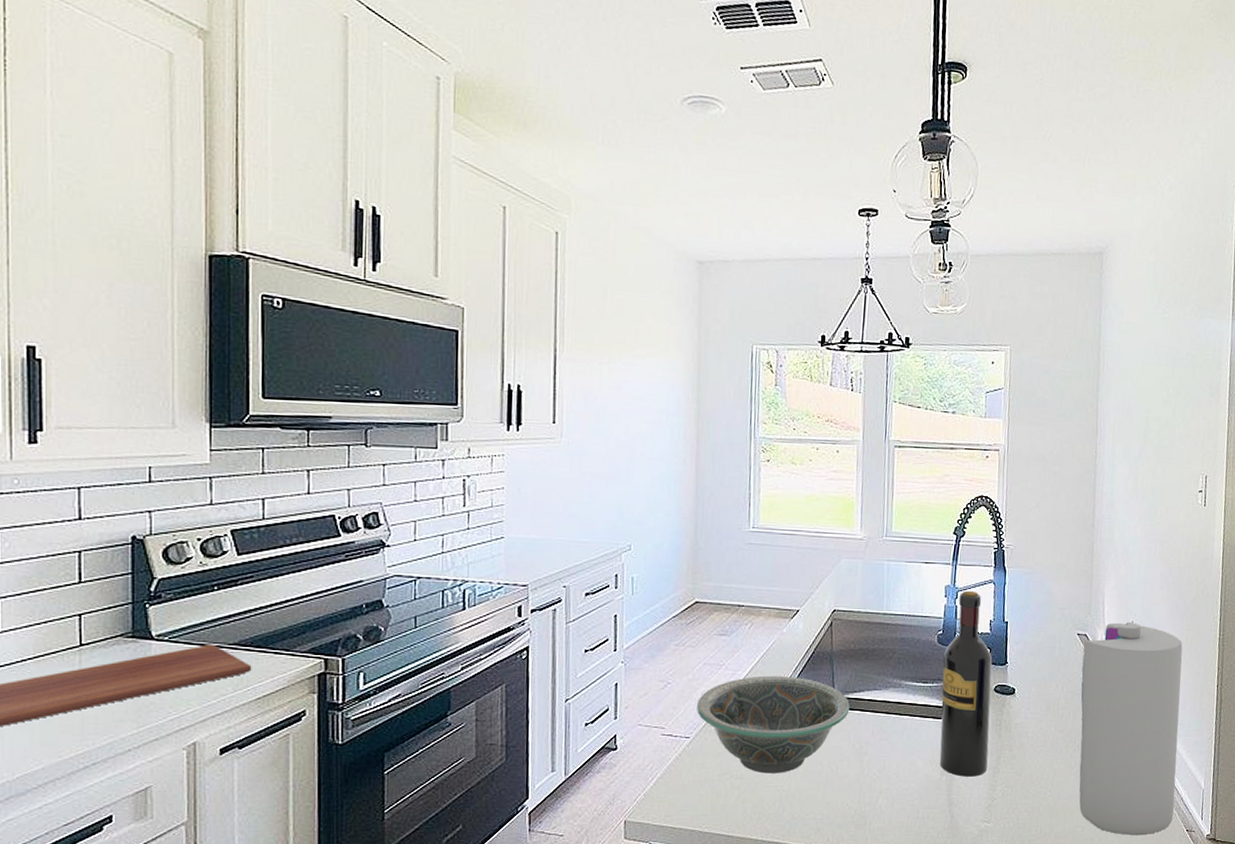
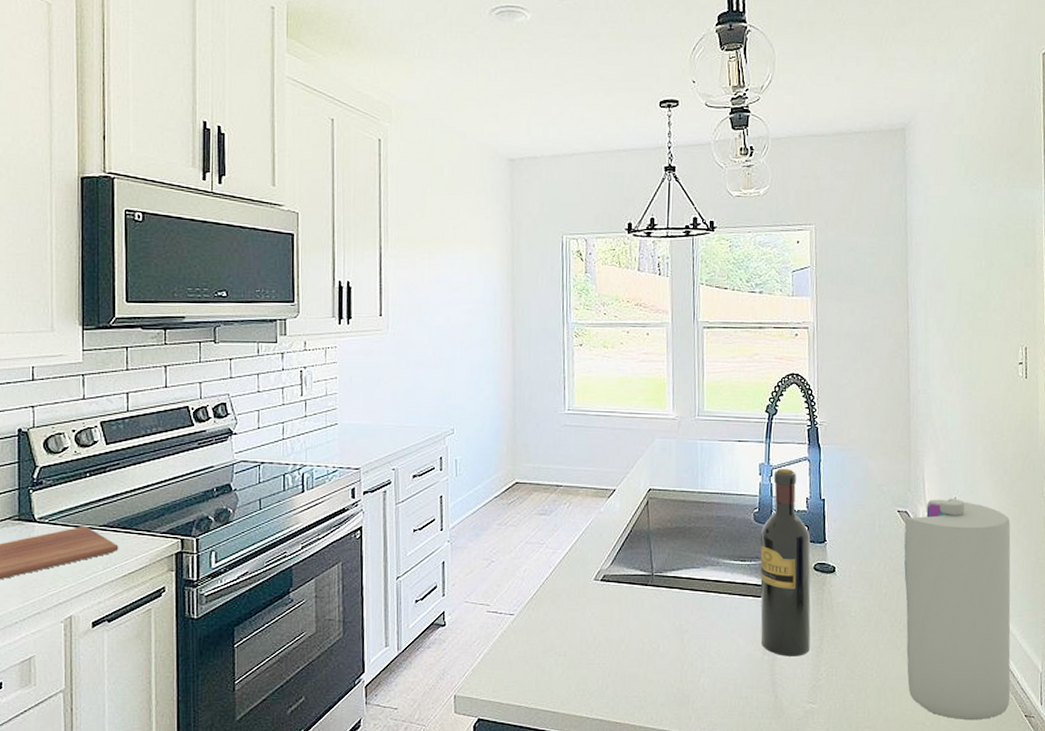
decorative bowl: present [696,676,850,774] -> none [519,554,668,651]

